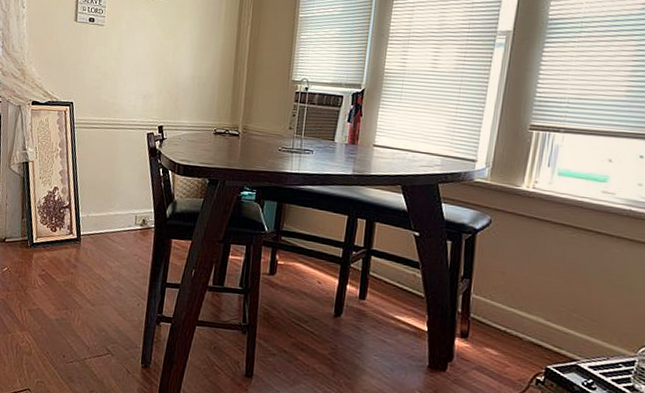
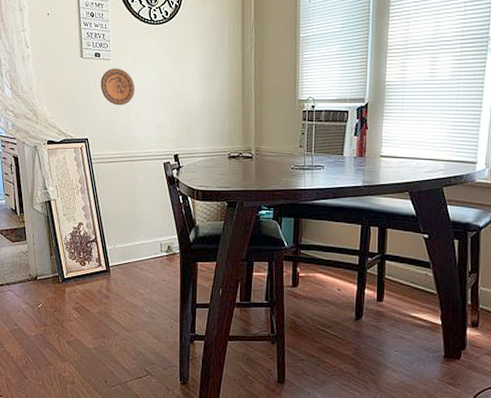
decorative plate: none [91,34,126,72] -> present [100,68,136,106]

